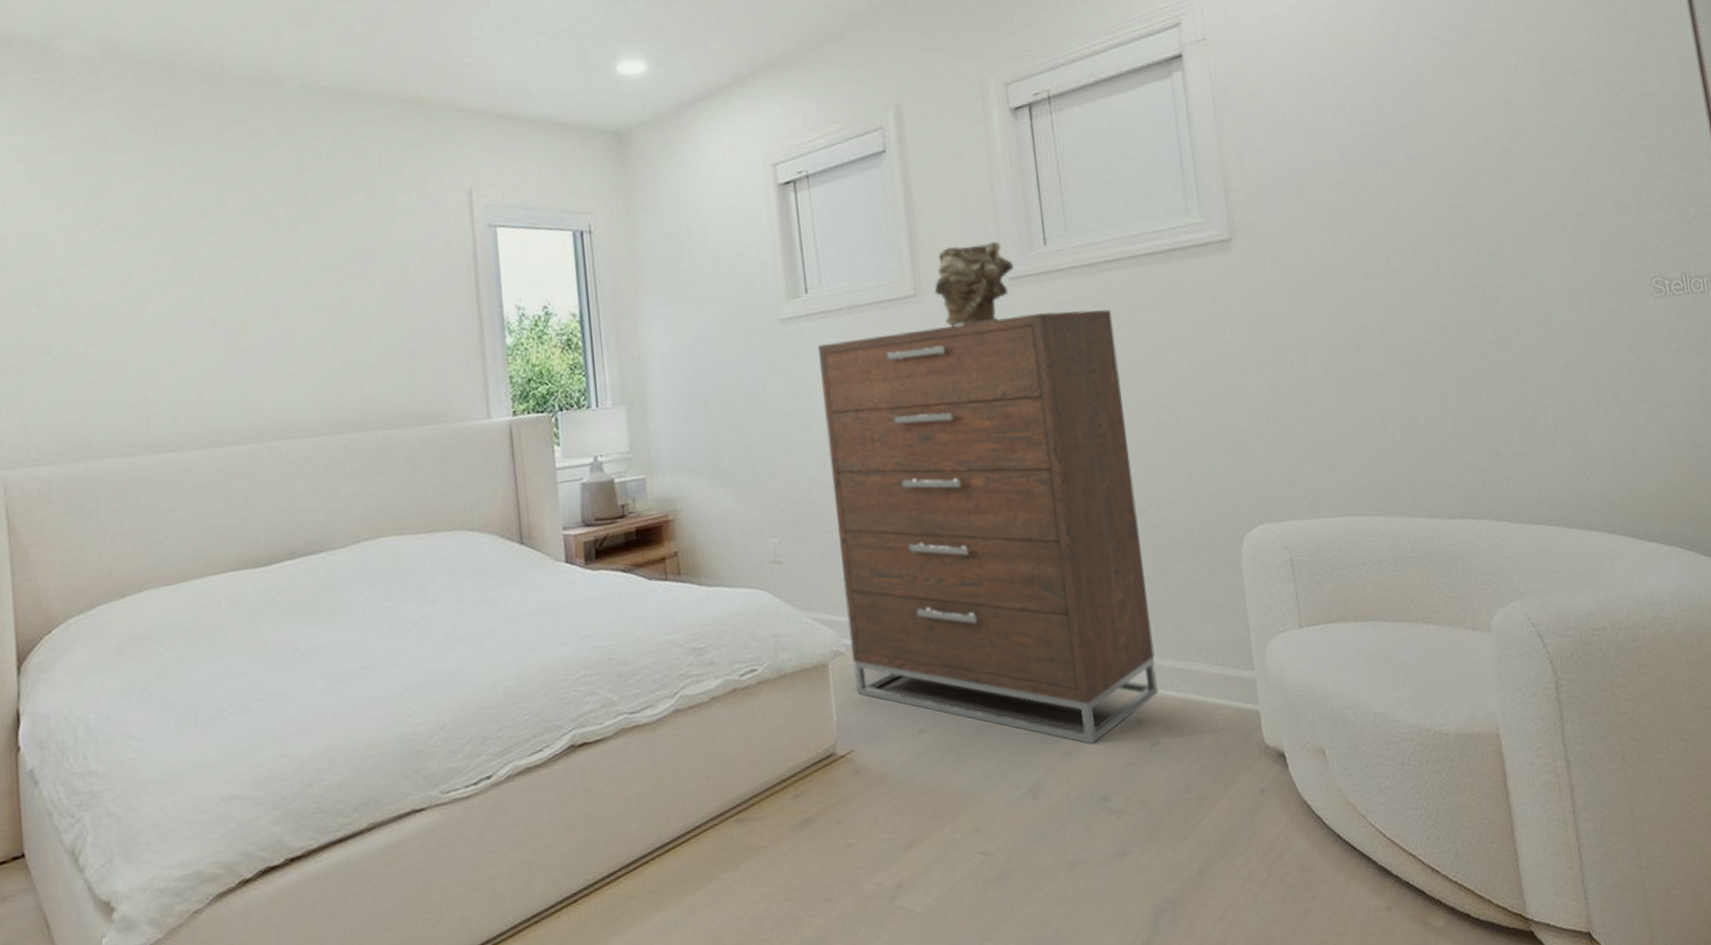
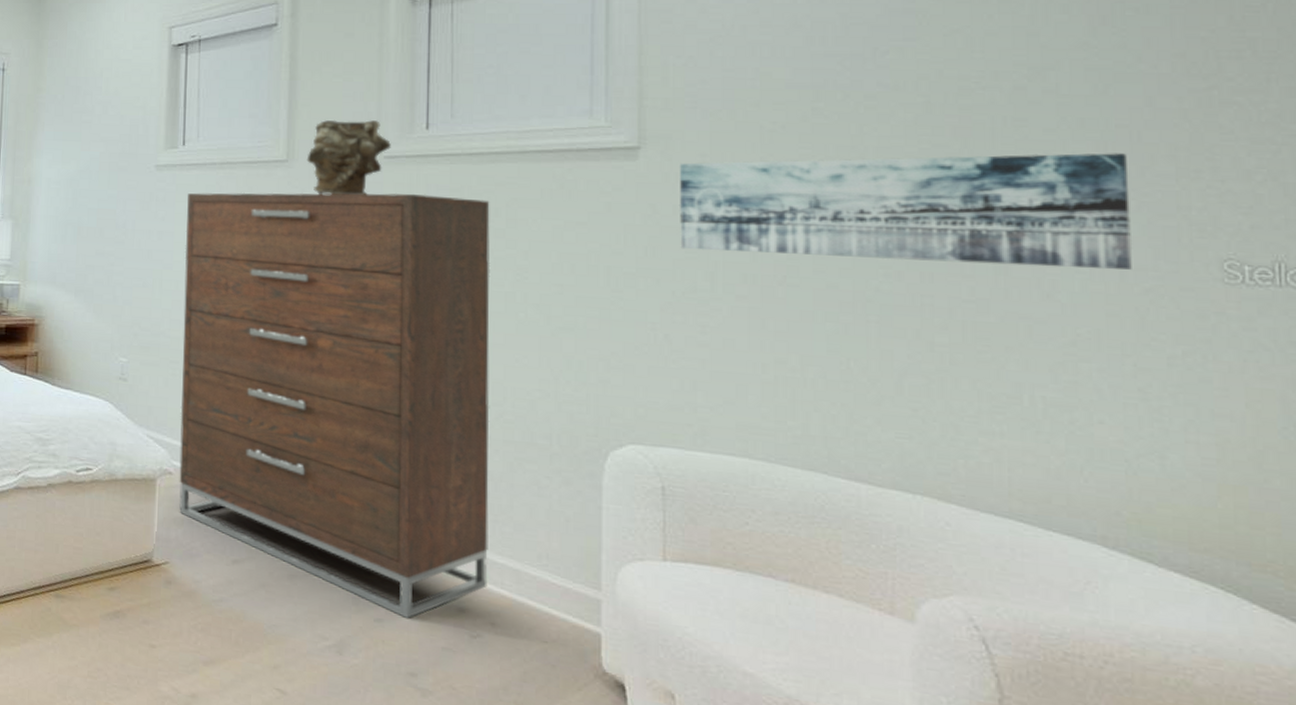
wall art: none [1266,198,1597,331] -> present [680,153,1133,270]

